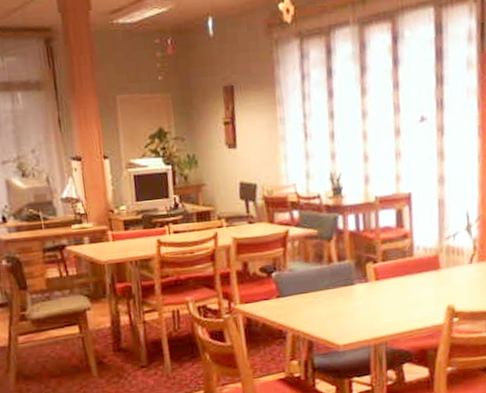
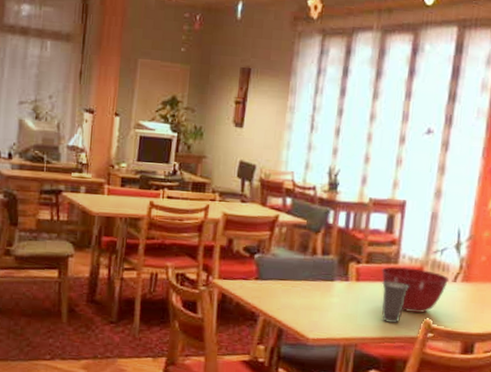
mixing bowl: none [398,257,466,301] -> present [381,266,450,313]
cup: none [400,273,429,315] -> present [381,281,410,323]

